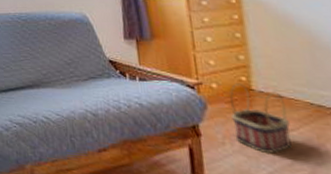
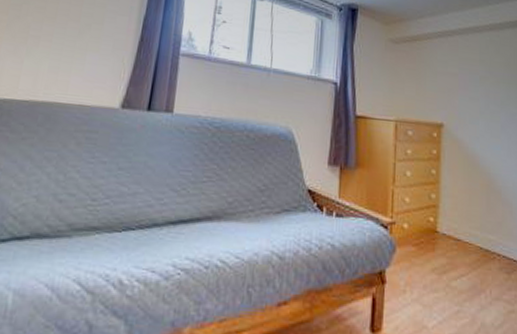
basket: present [229,83,292,154] -> none [415,224,462,301]

